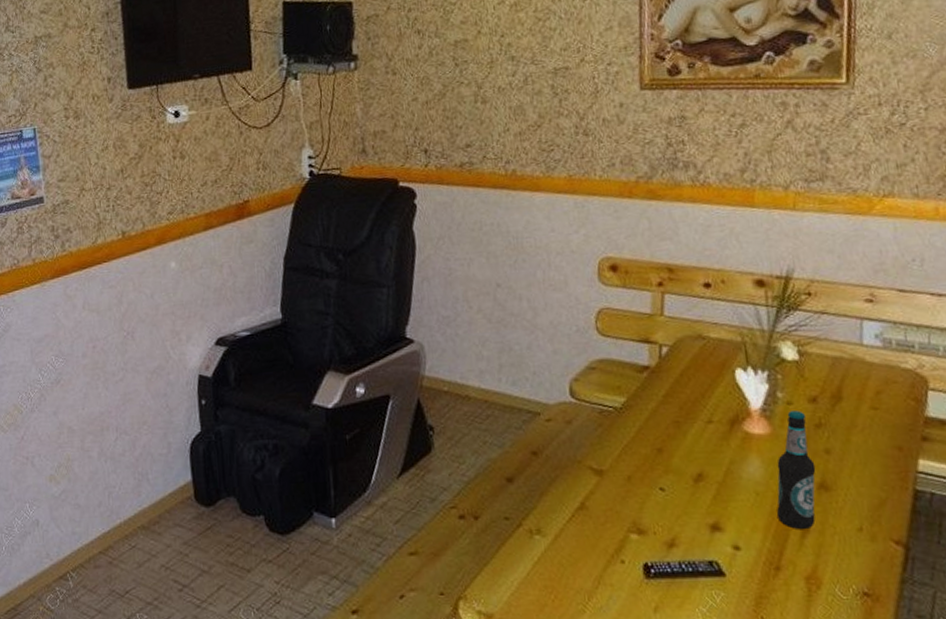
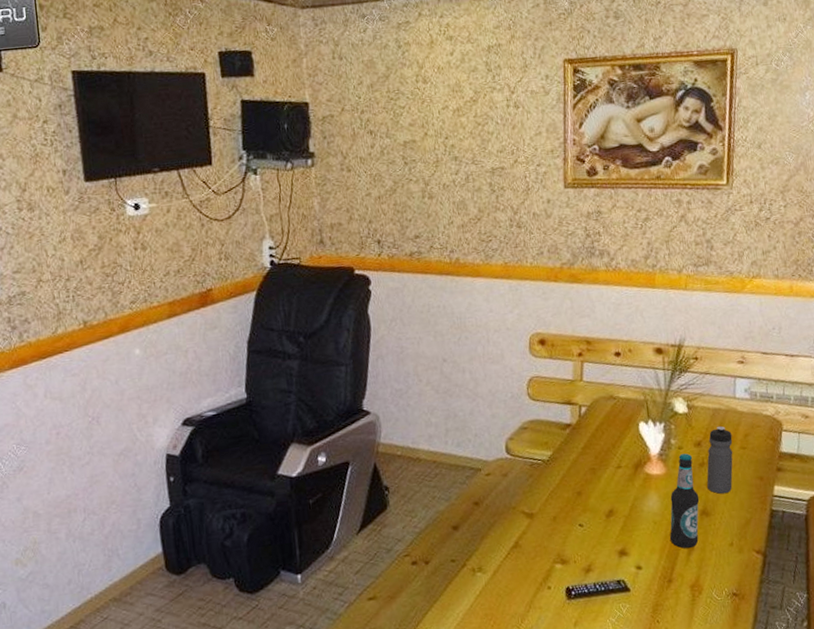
water bottle: none [825,378,861,465] -> present [706,426,733,494]

